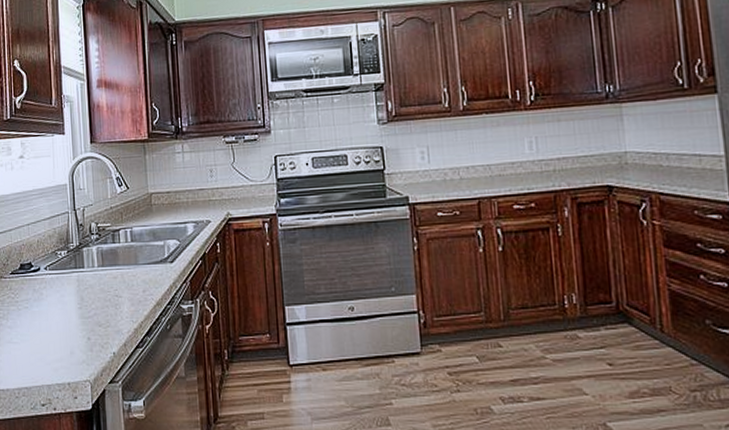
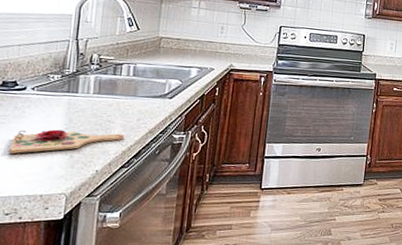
cutting board: none [35,309,133,339] -> present [9,129,124,154]

